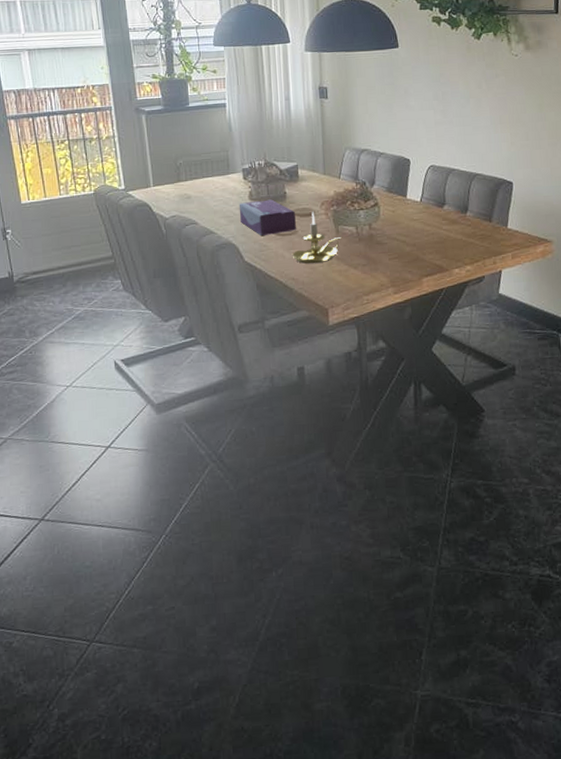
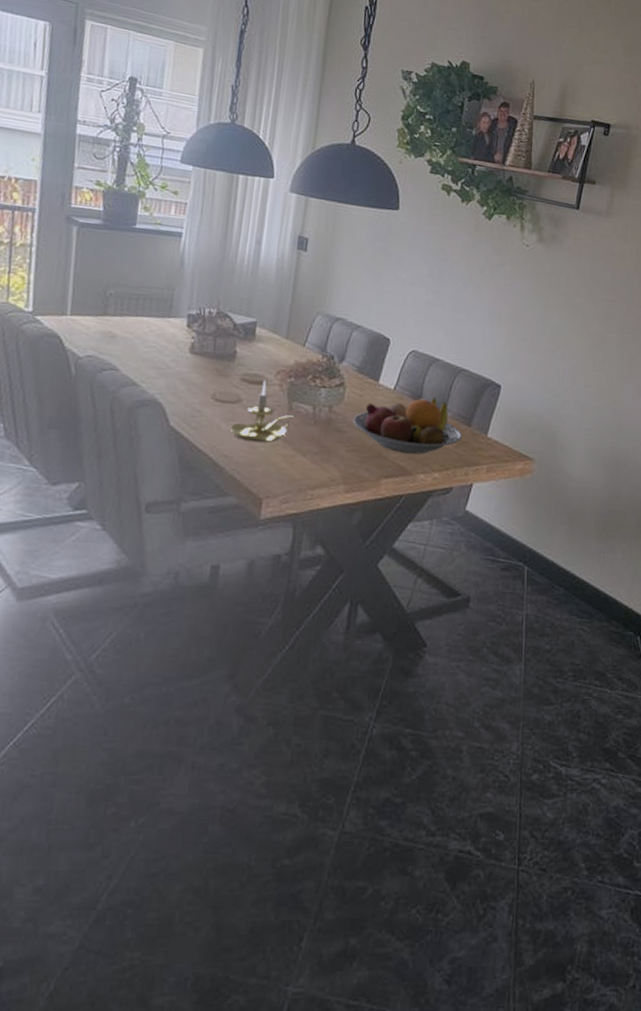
tissue box: present [238,199,296,236] -> none [174,354,243,399]
fruit bowl: none [390,201,486,254] -> present [352,396,462,455]

